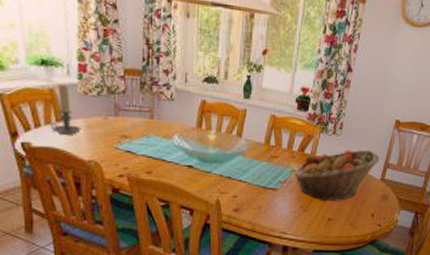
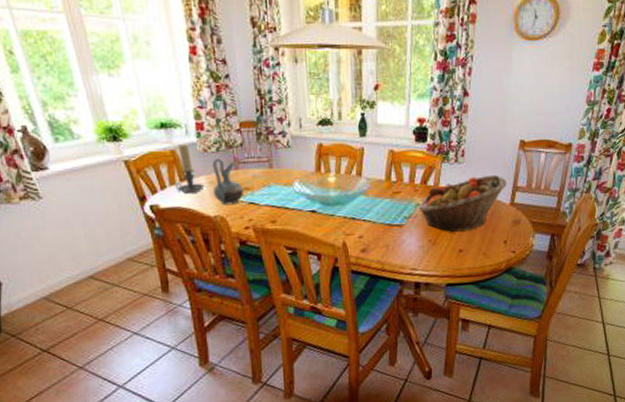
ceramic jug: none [89,103,121,151] -> present [212,159,243,205]

